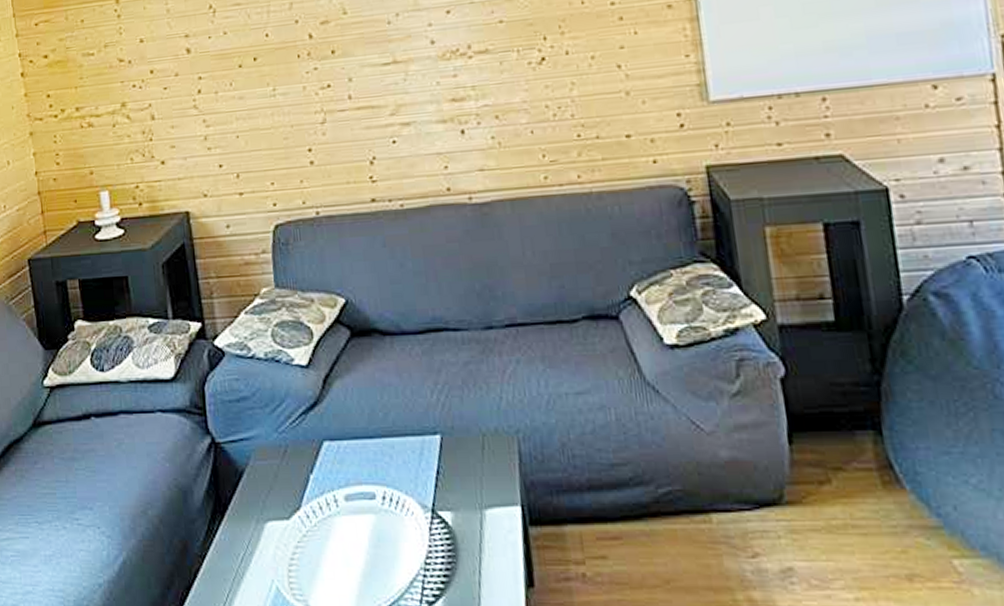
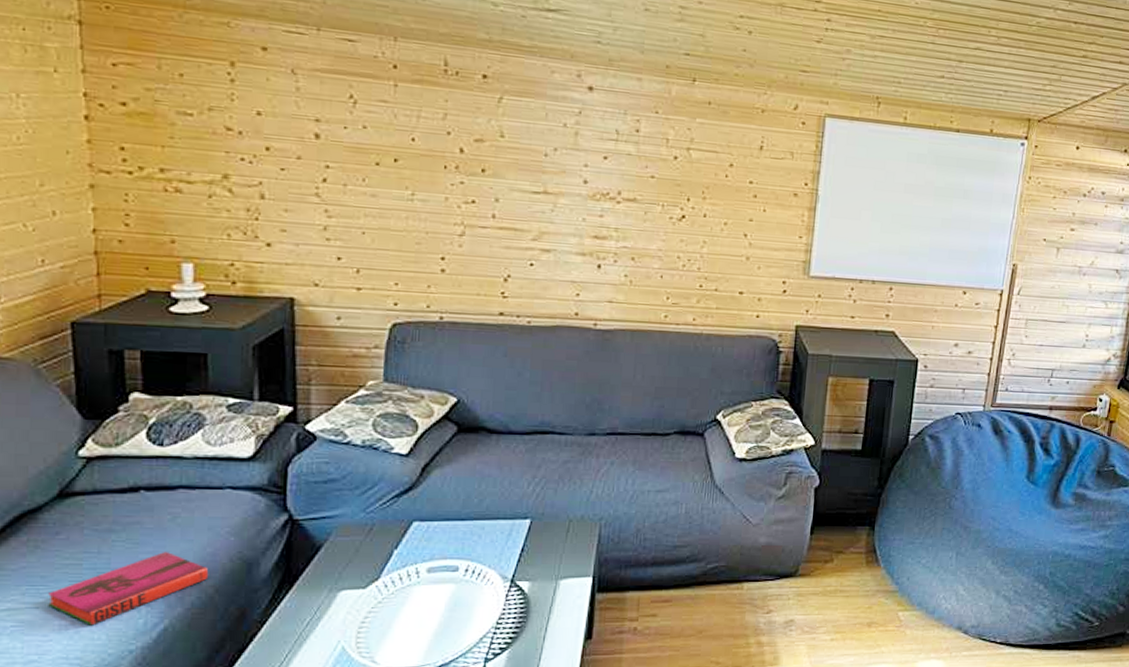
hardback book: none [34,479,153,557] -> present [48,551,209,626]

